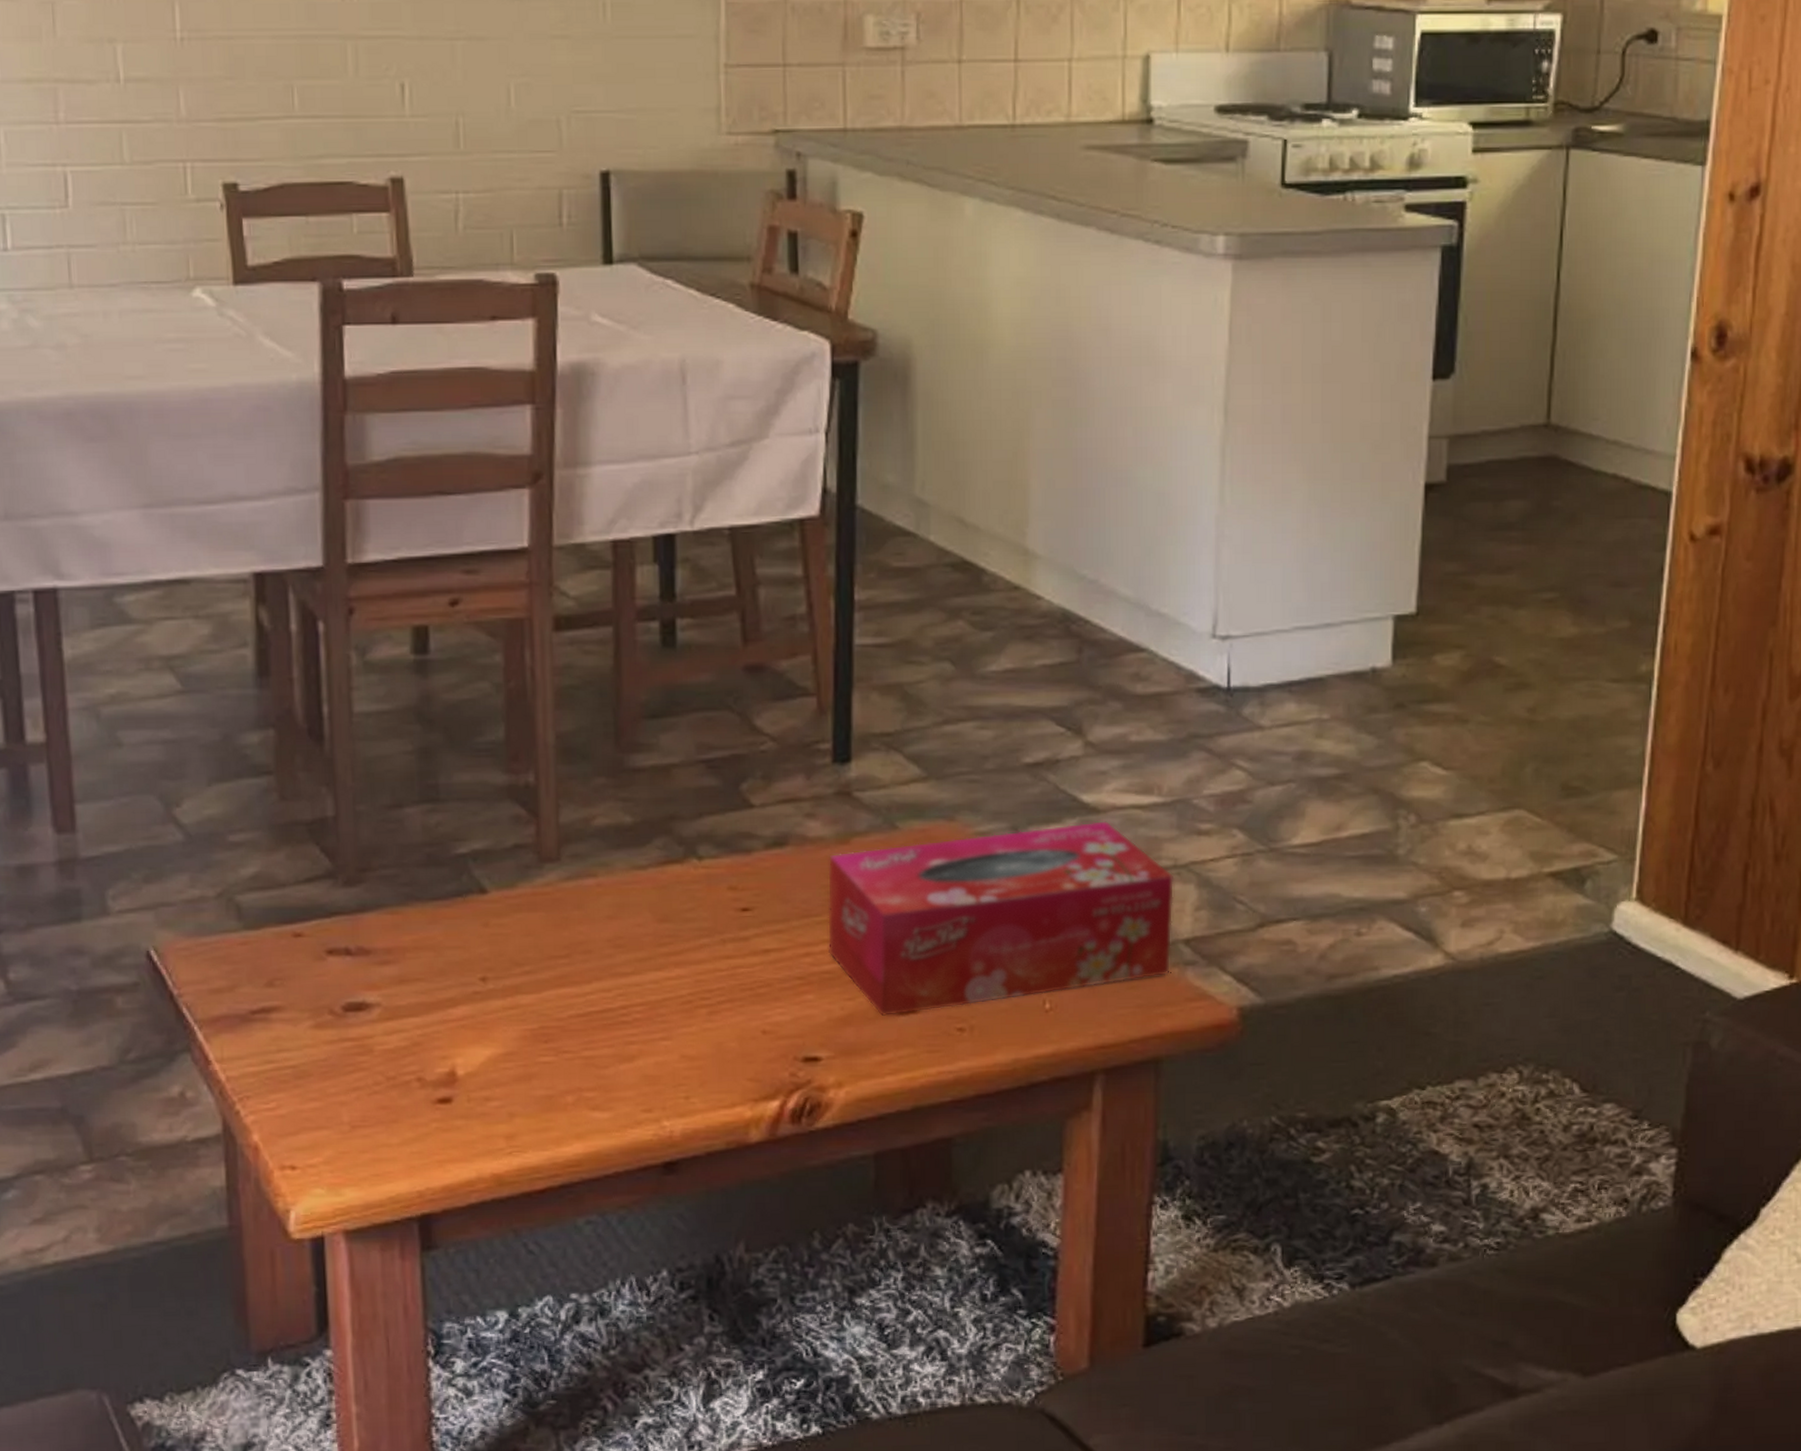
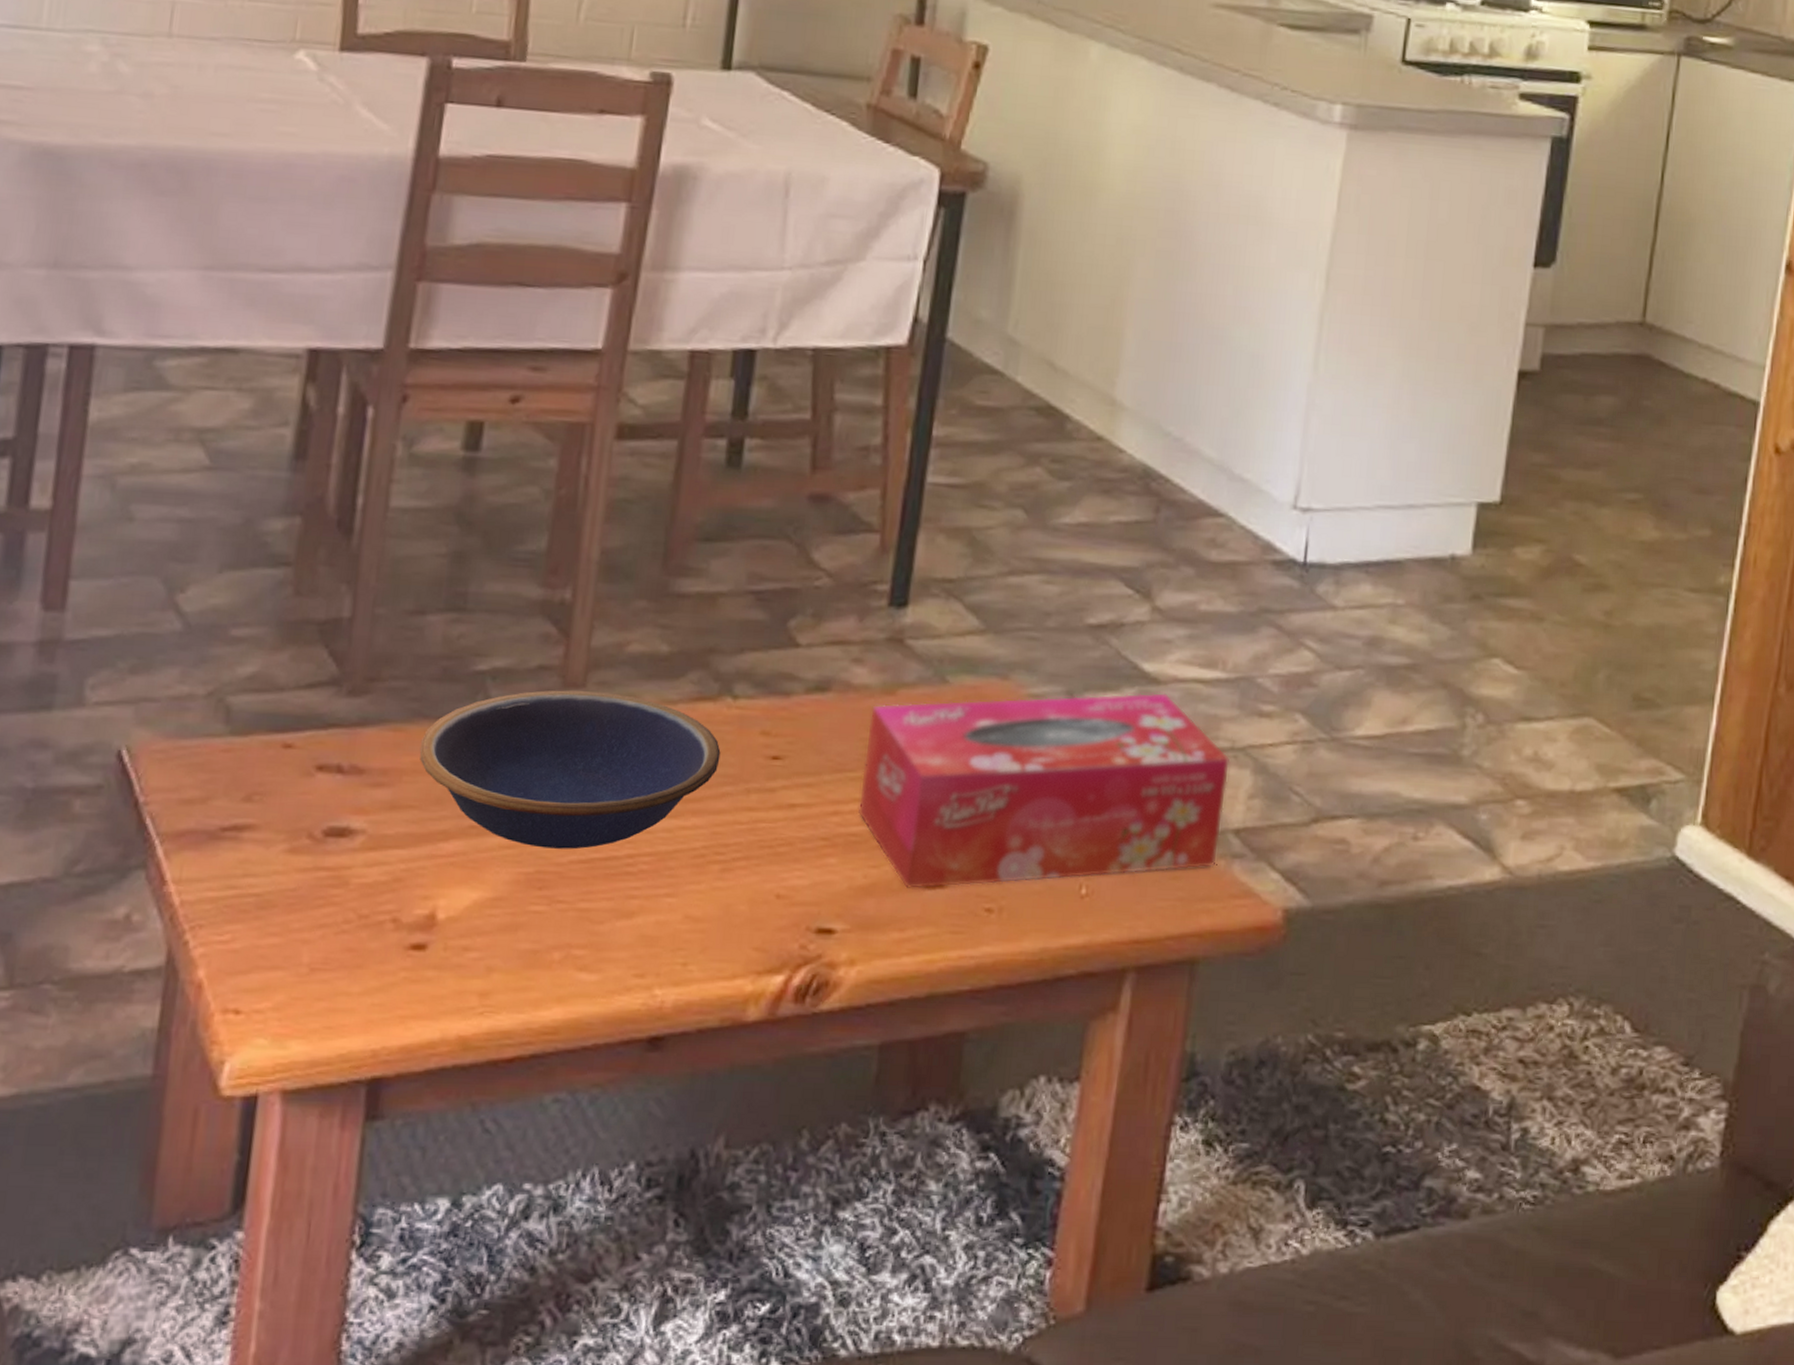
bowl: none [417,864,694,1006] -> present [419,690,721,850]

